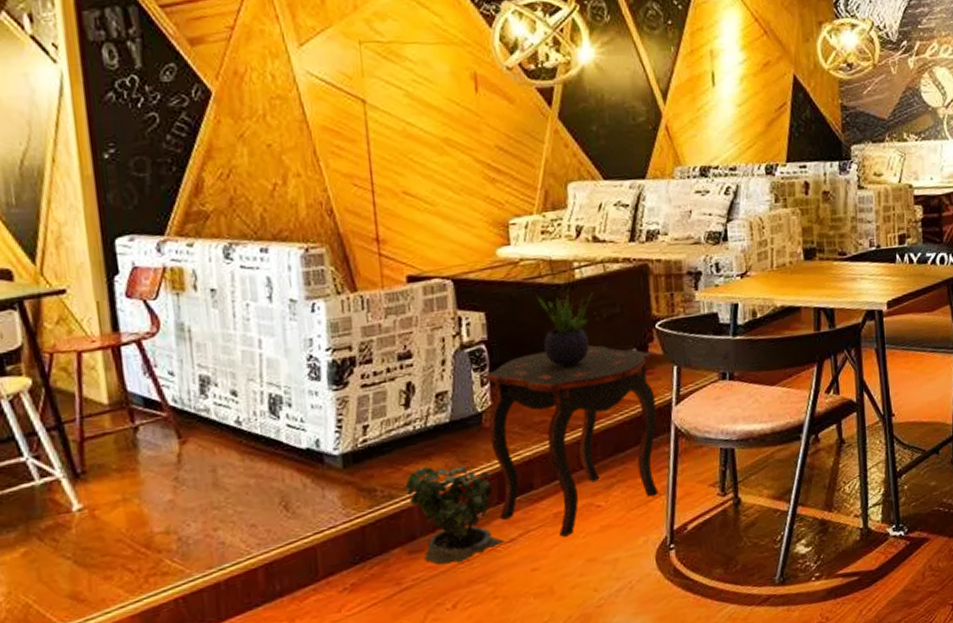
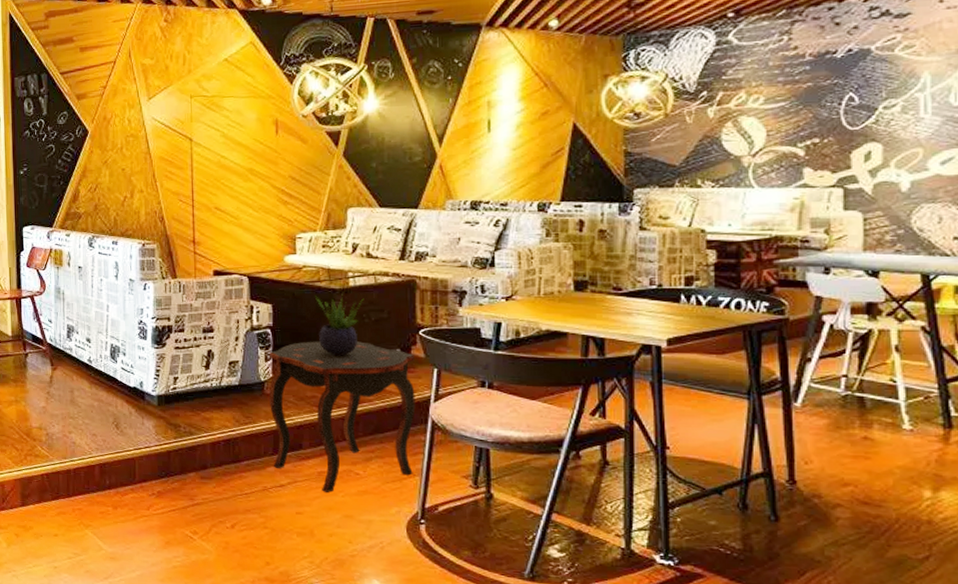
potted plant: present [402,456,505,565] -> none [199,412,276,494]

